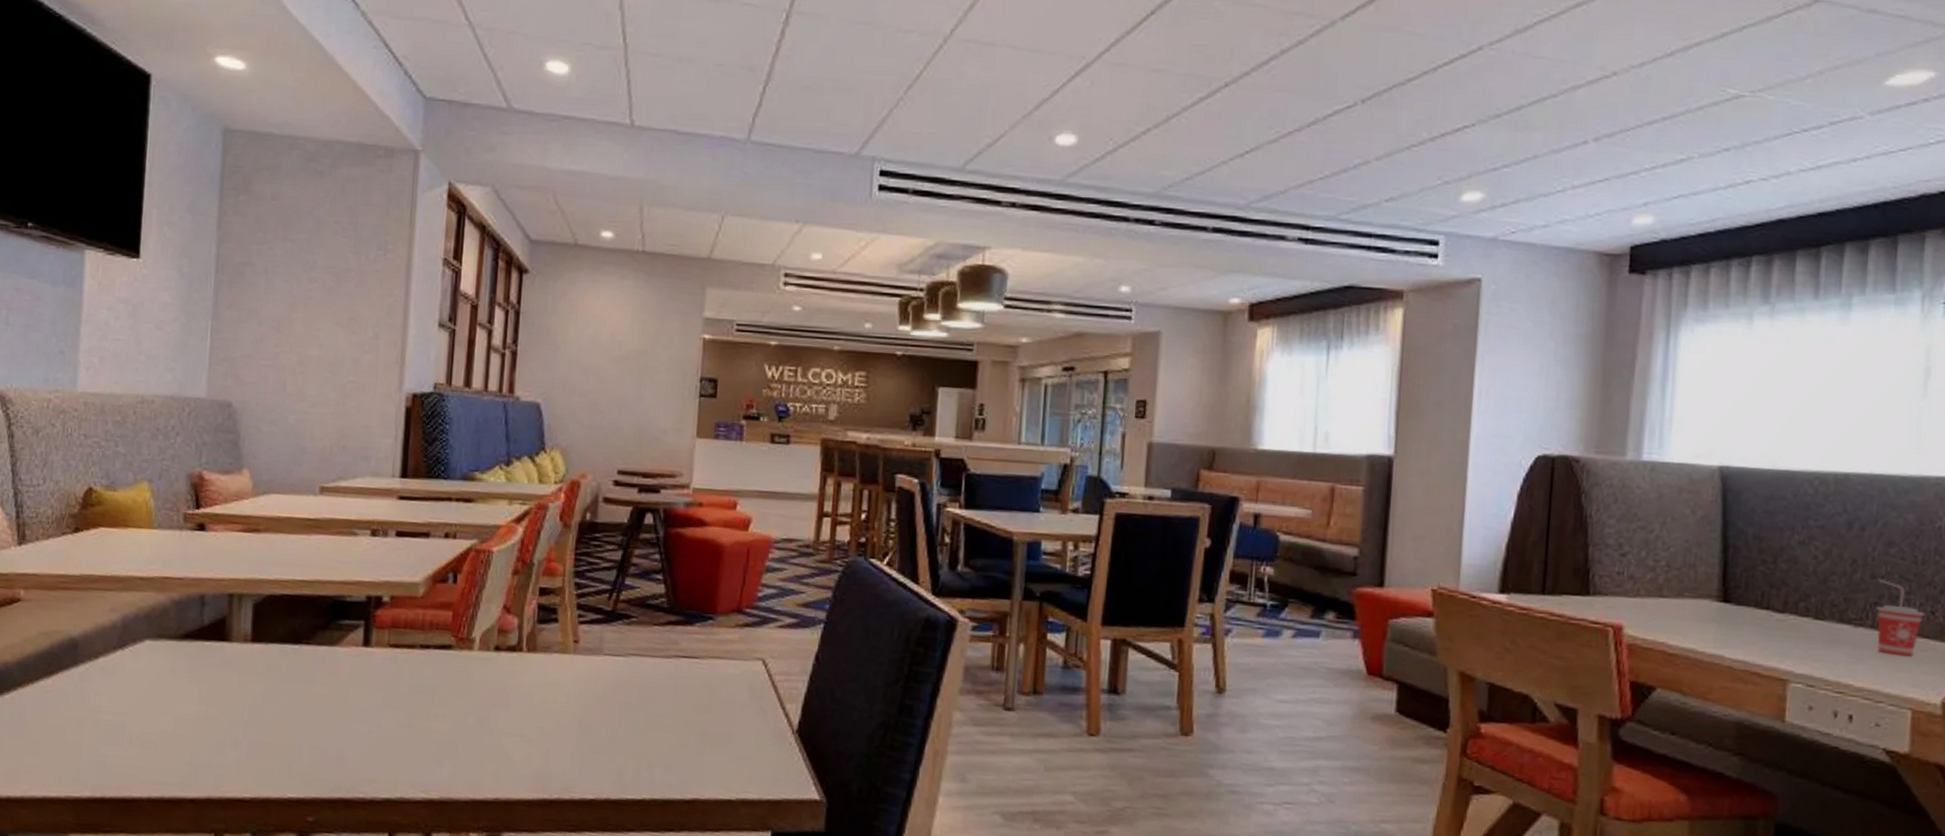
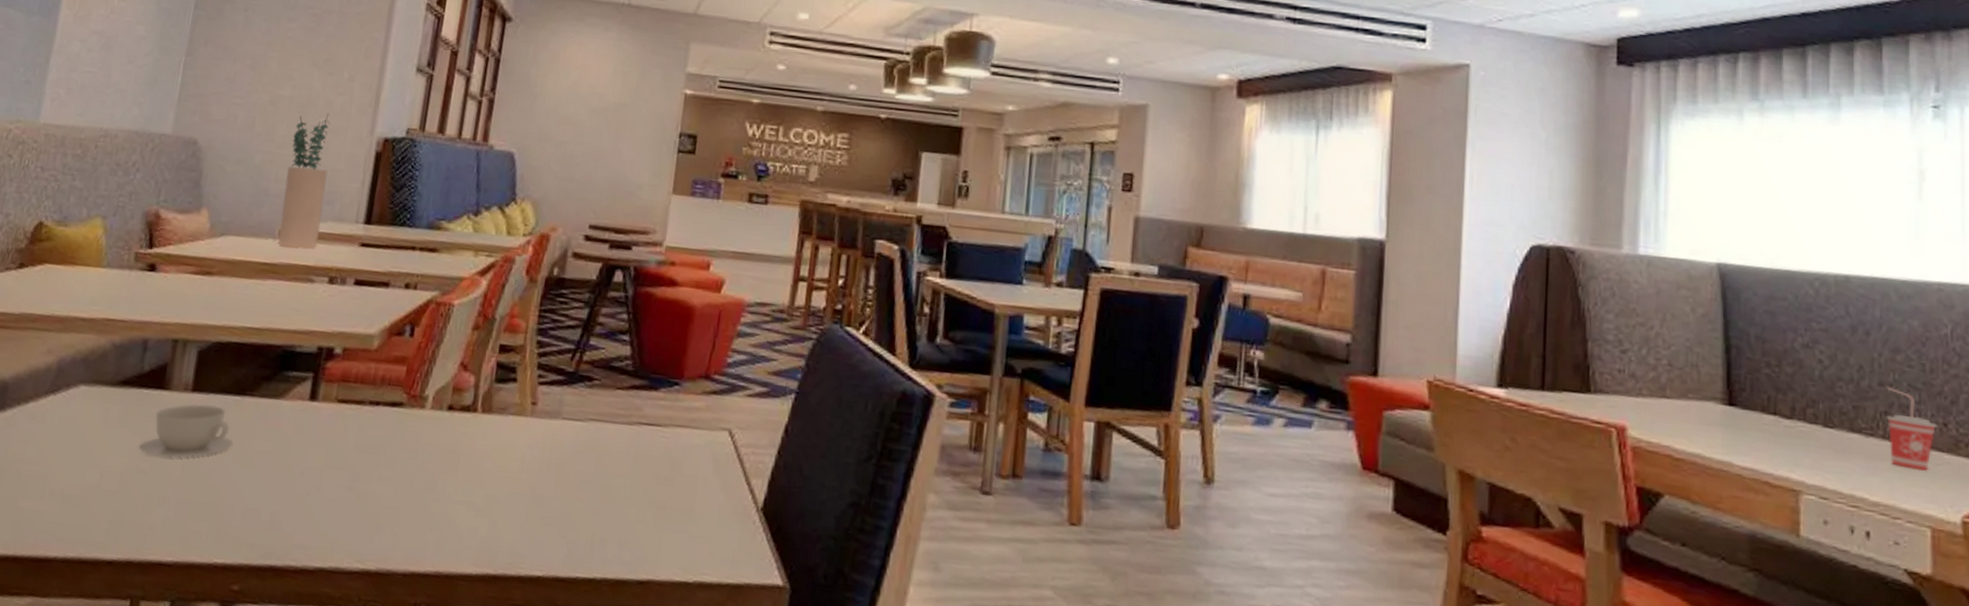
teacup: none [207,653,295,703] -> present [139,404,234,458]
vase: none [319,371,361,505] -> present [278,113,331,250]

